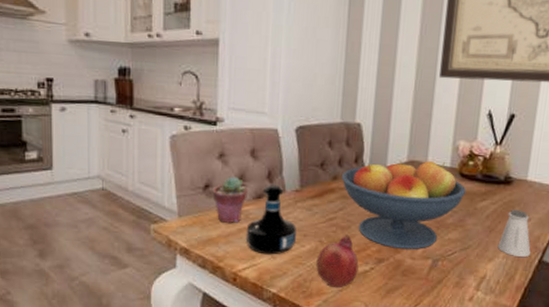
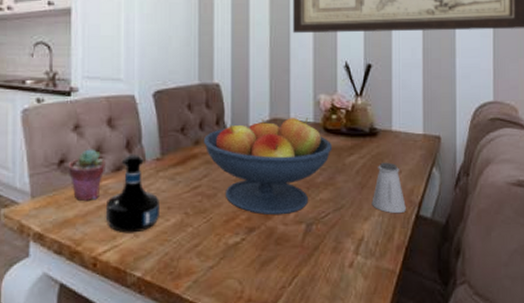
fruit: present [316,235,359,288] -> none [183,204,229,266]

